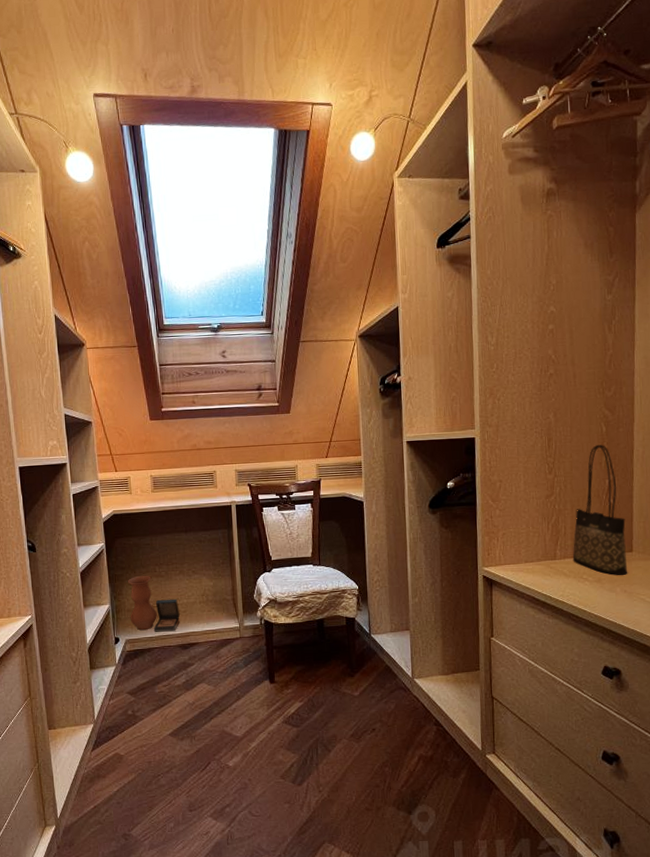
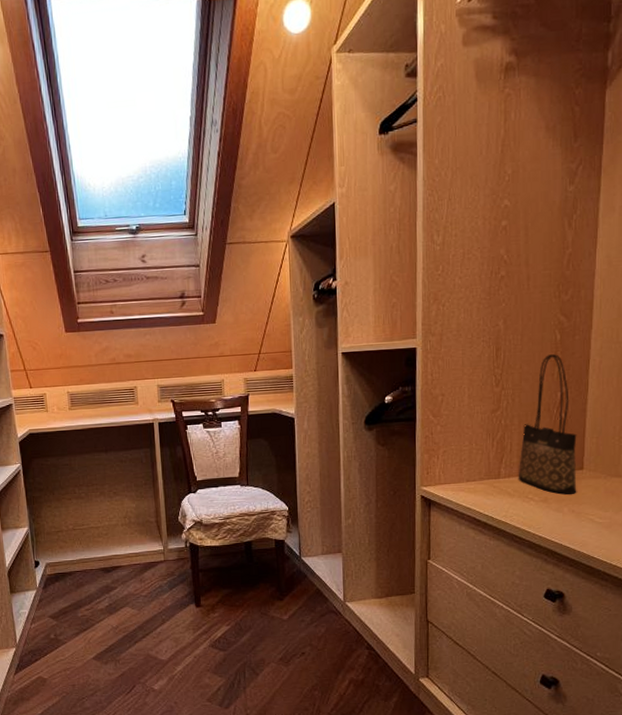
vase: present [128,575,157,631] -> none [47,497,78,554]
jewelry box: present [154,599,180,632] -> none [75,521,102,555]

